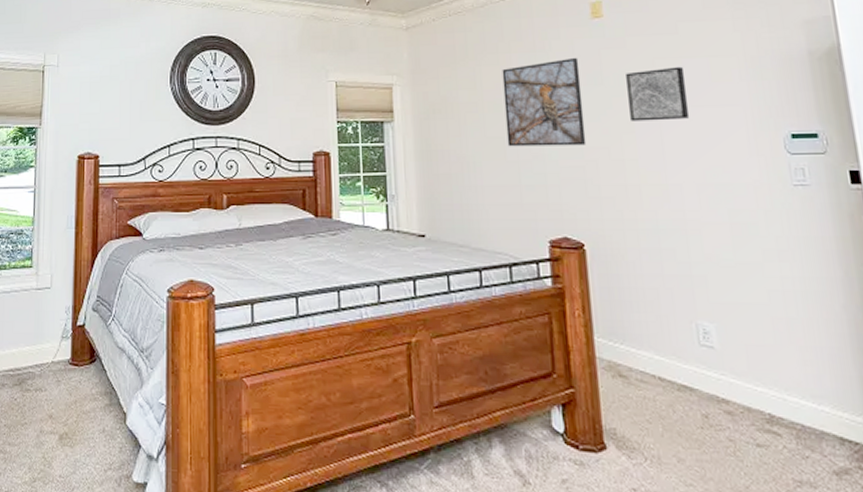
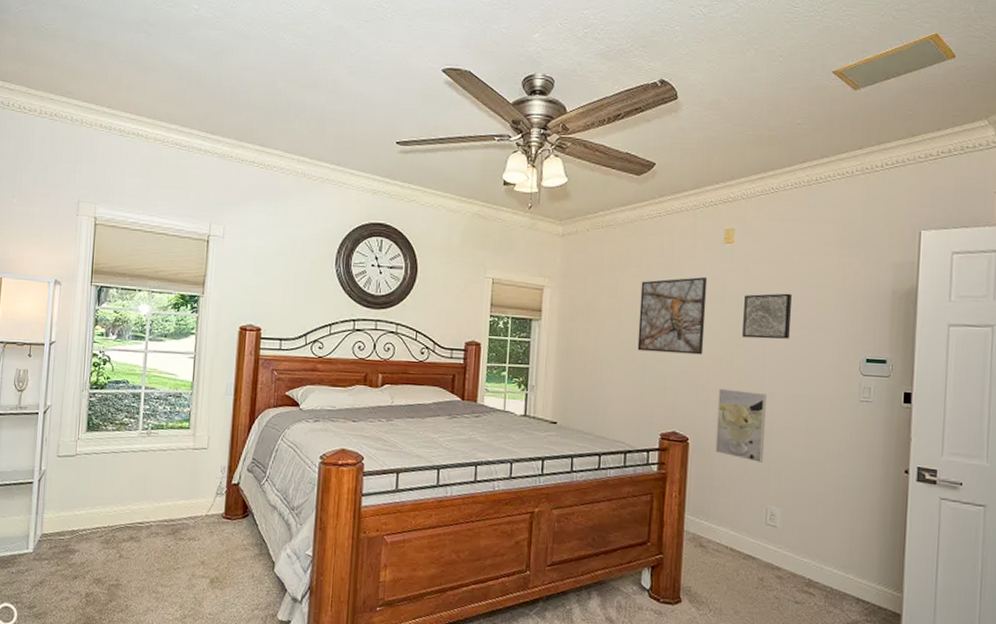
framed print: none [612,182,683,268] -> present [715,388,767,462]

